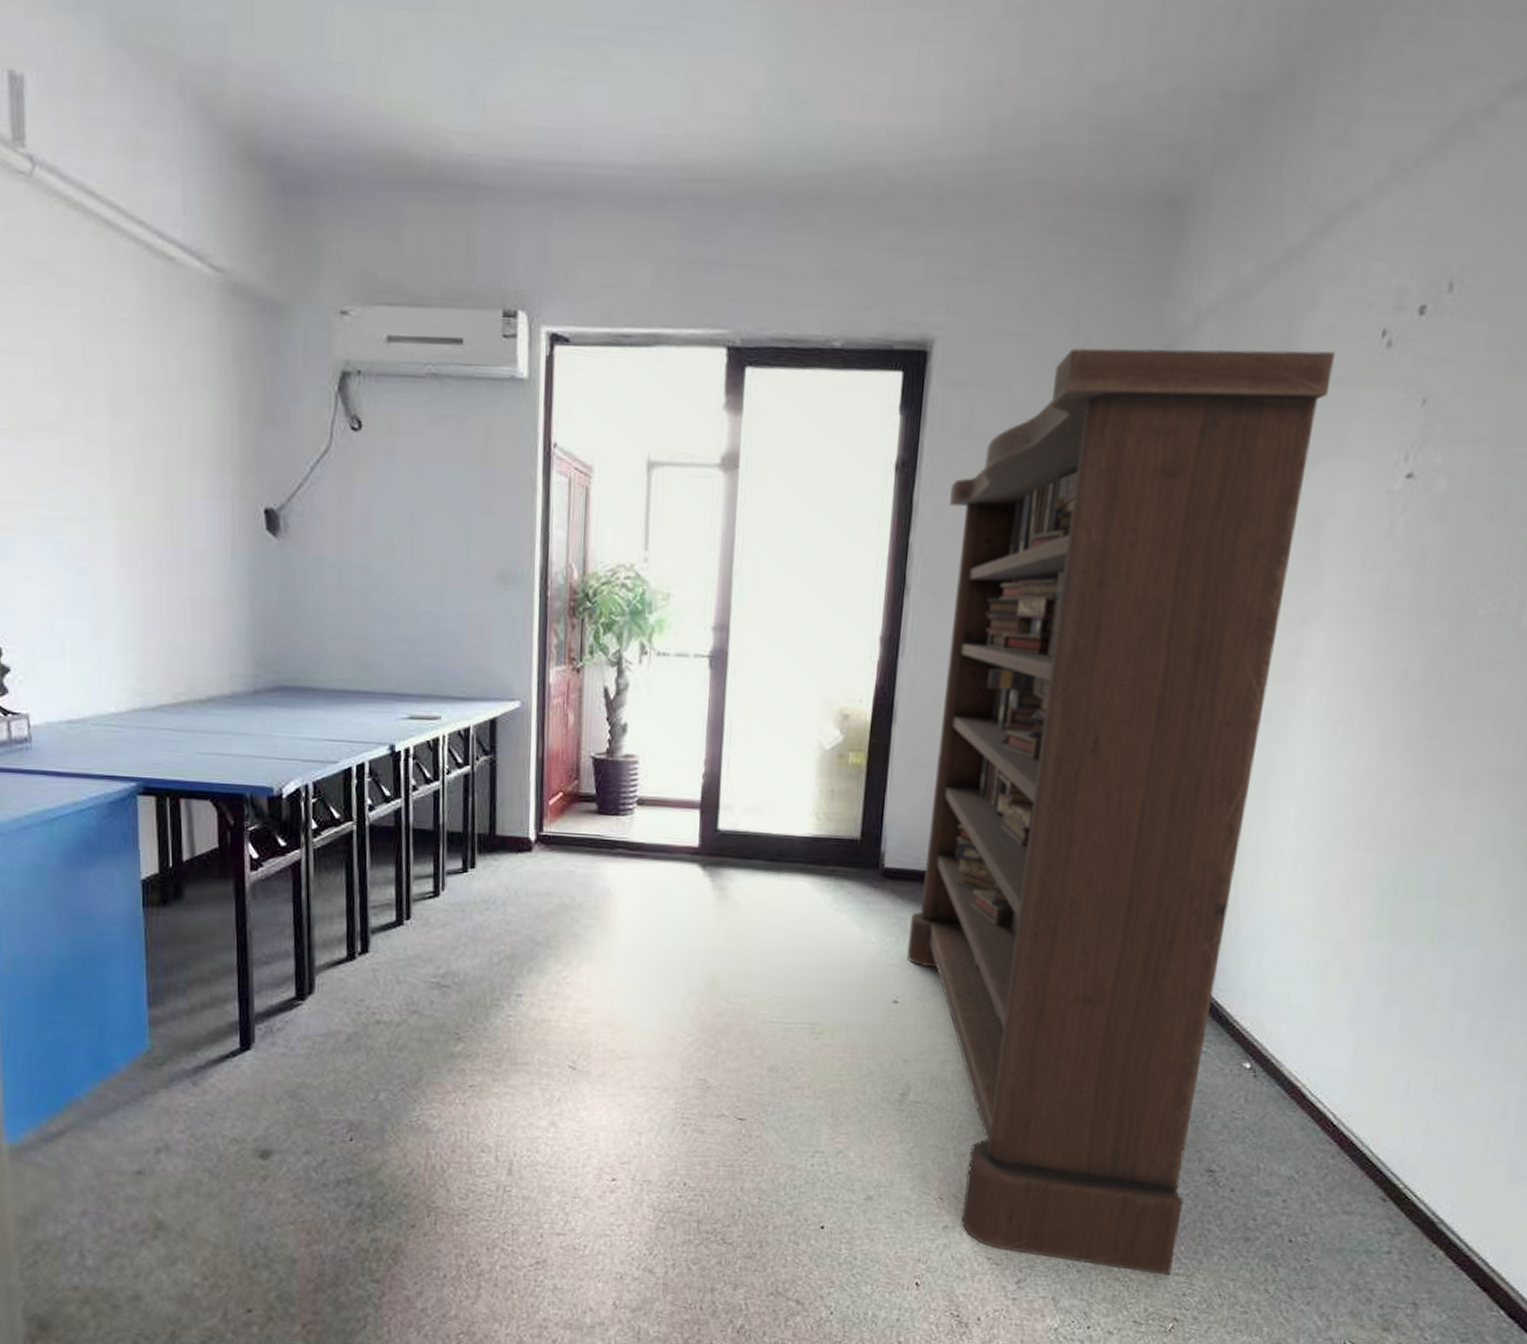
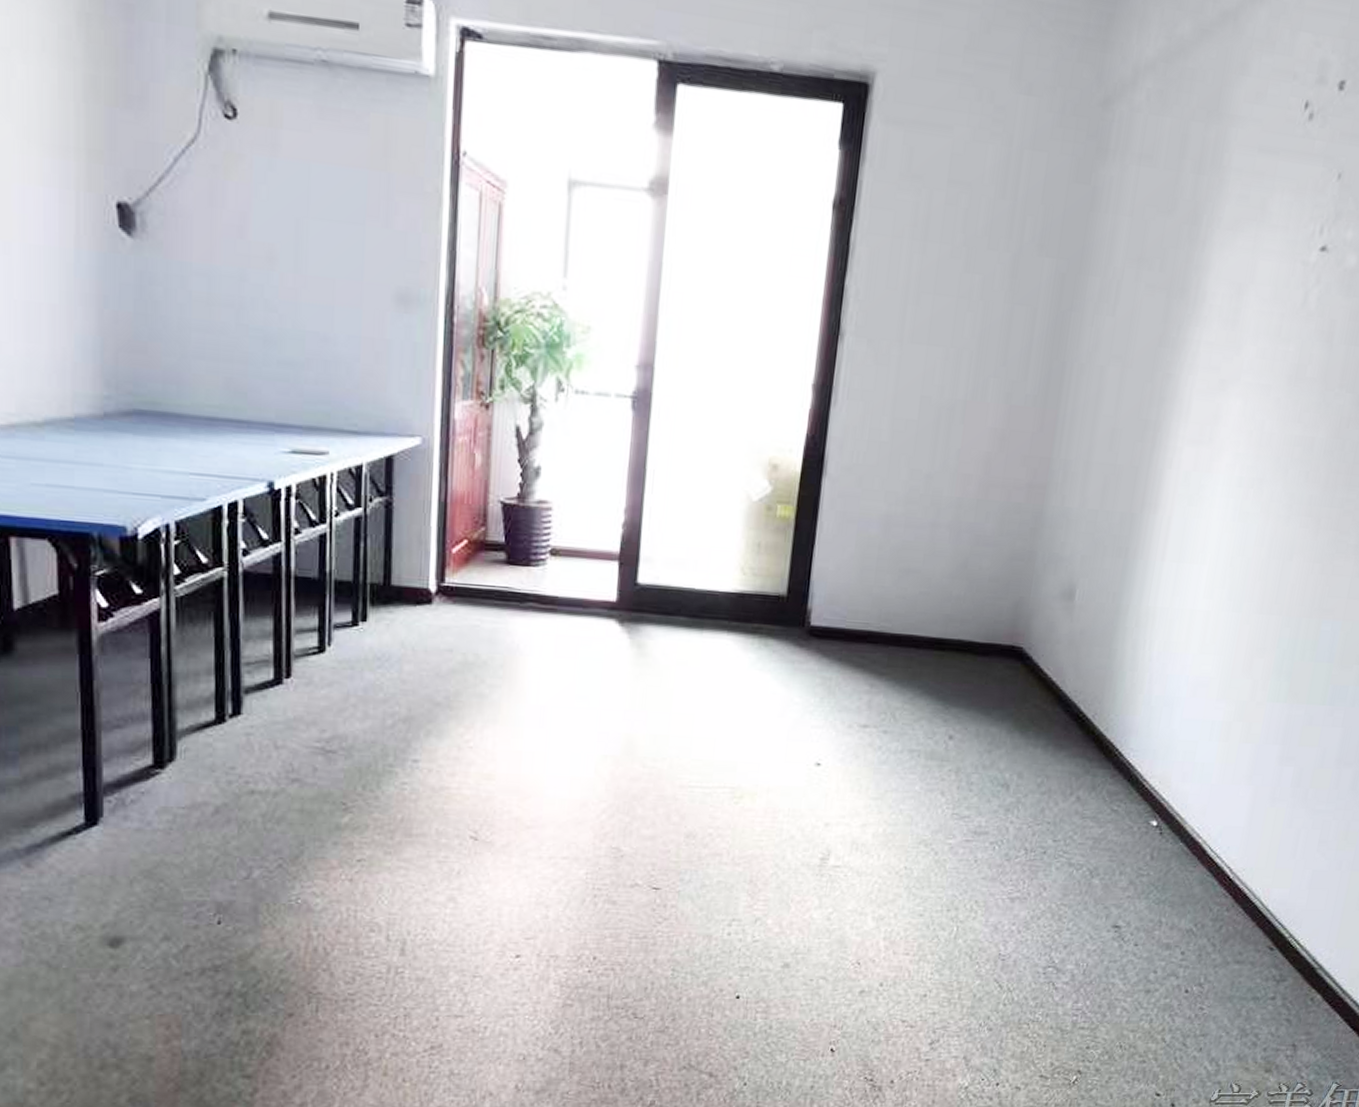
bookcase: present [906,348,1335,1276] -> none [830,94,1261,1030]

